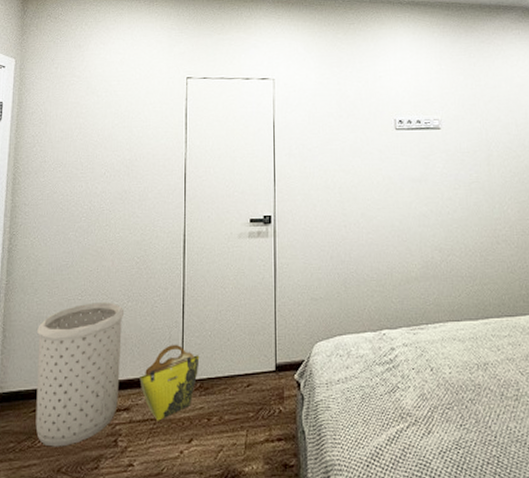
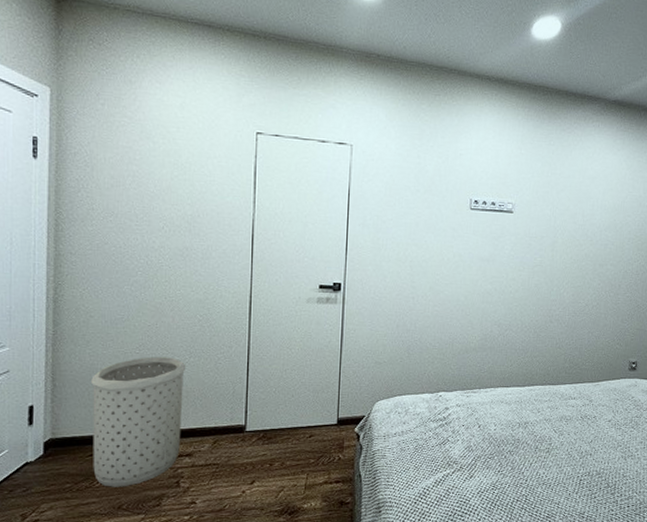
tote bag: present [139,345,200,421] -> none [202,399,264,466]

